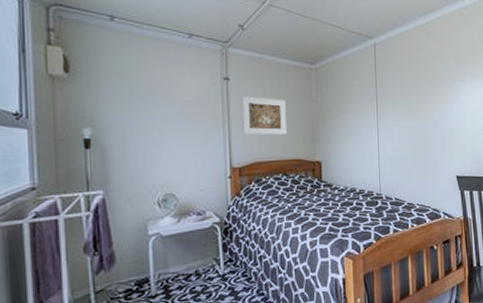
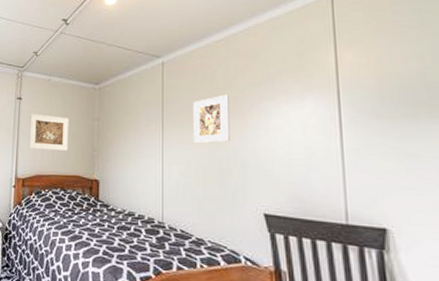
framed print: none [402,75,431,121] -> present [193,94,230,144]

